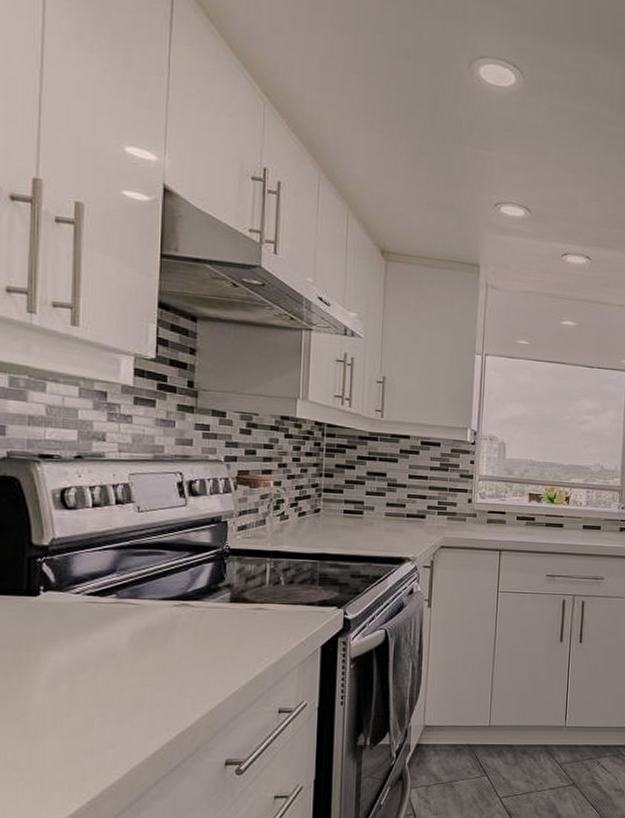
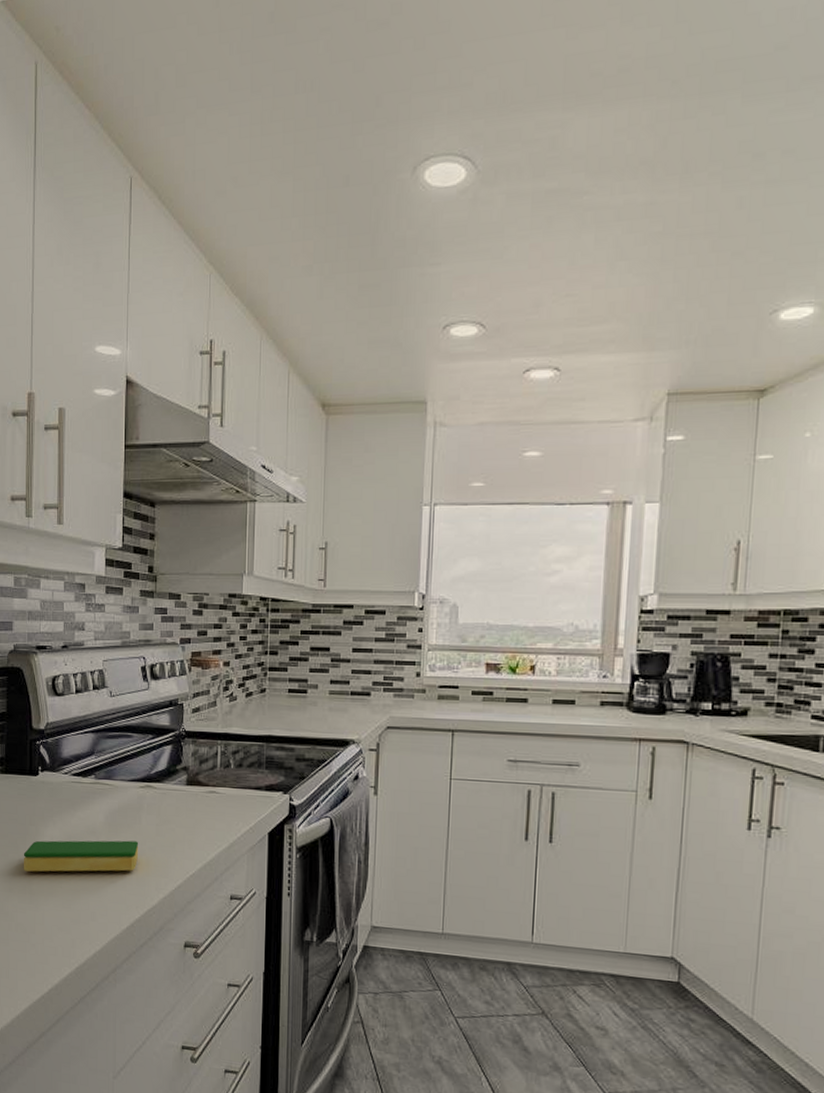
dish sponge: none [15,661,172,702] -> present [23,840,139,872]

